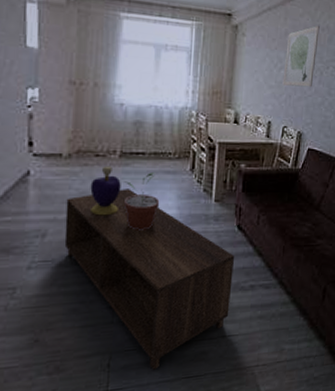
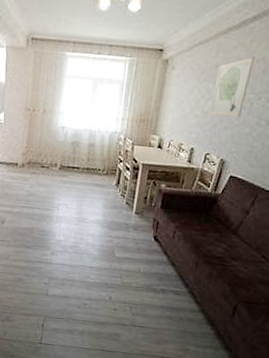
coffee table: present [64,189,235,370] -> none [16,194,150,338]
decorative container: present [90,166,121,216] -> none [36,175,60,214]
potted plant: present [124,173,160,230] -> none [61,184,89,229]

